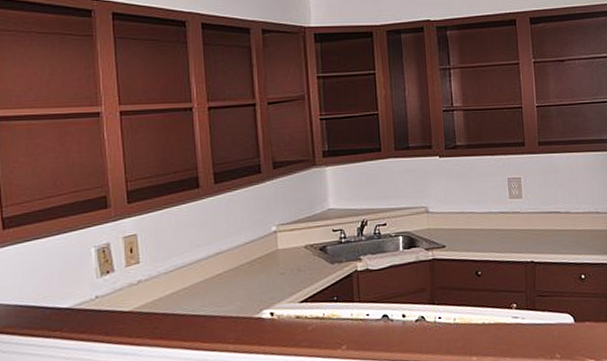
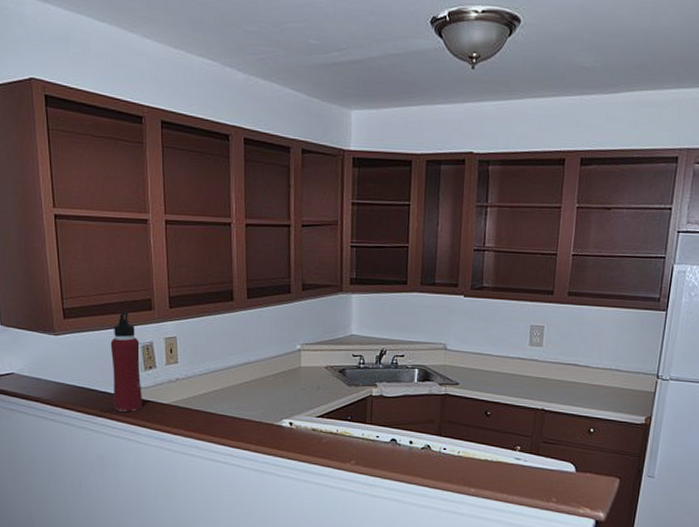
water bottle: none [59,212,99,328] -> present [110,311,142,412]

